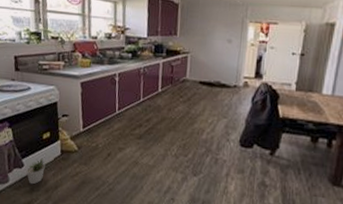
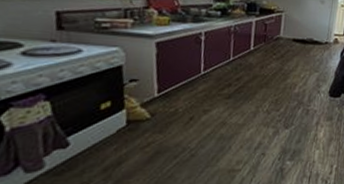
potted plant: present [26,158,46,185] -> none [72,132,104,166]

